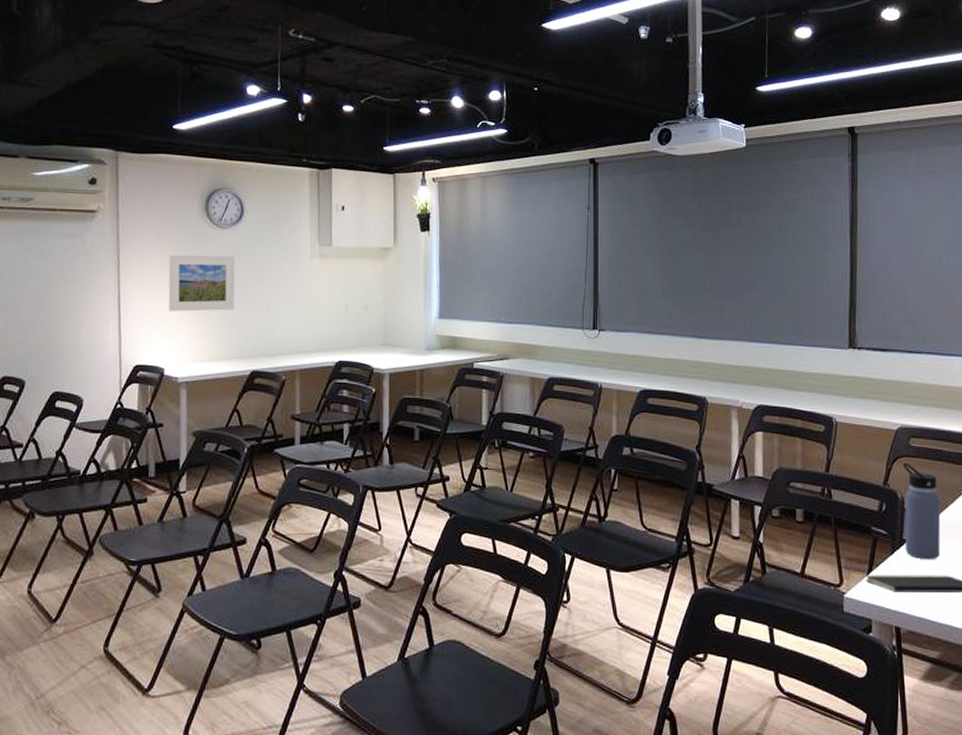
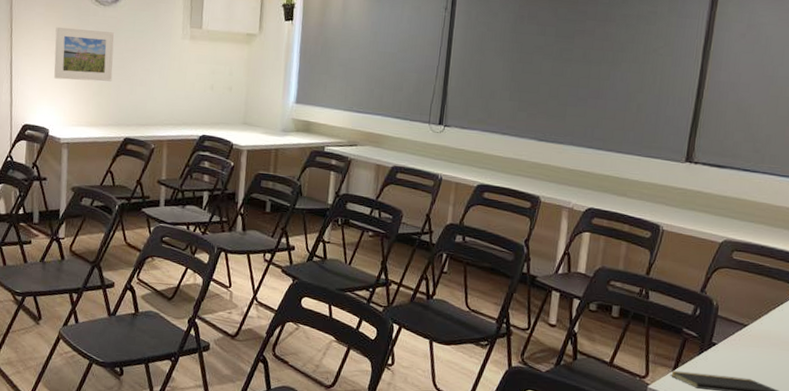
water bottle: present [903,462,941,560] -> none [712,273,754,364]

